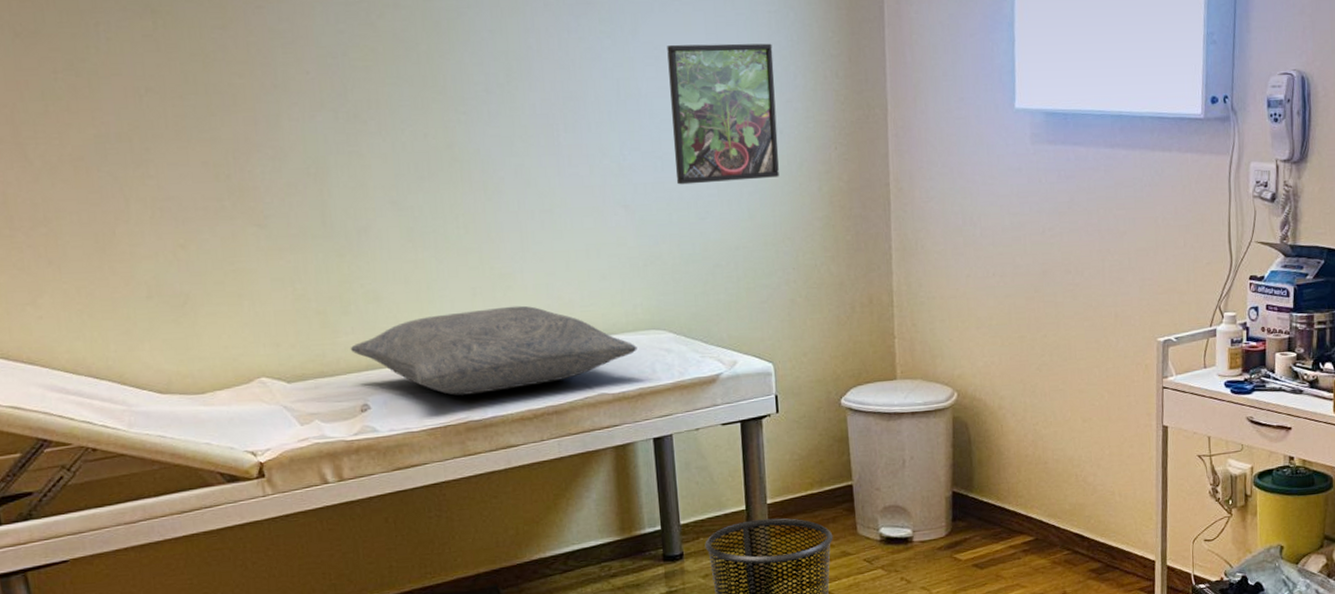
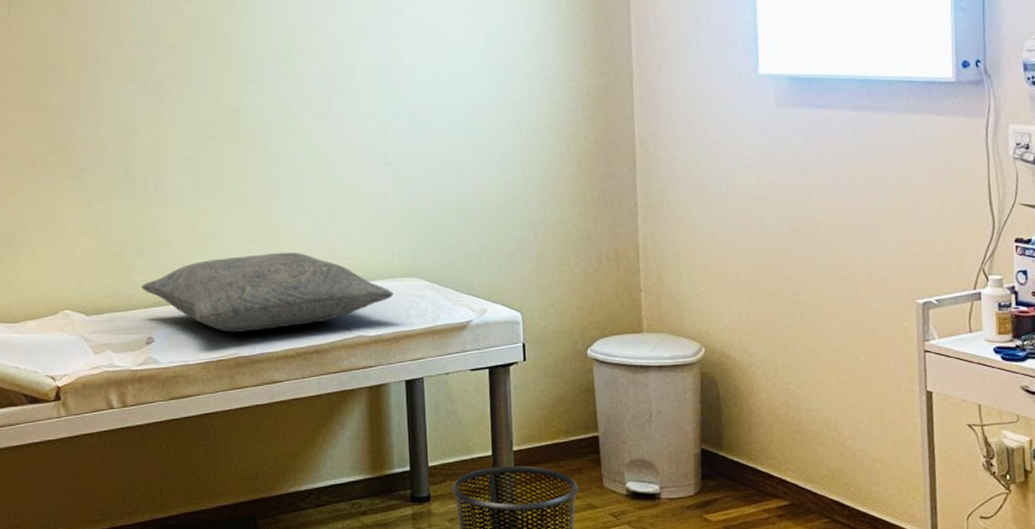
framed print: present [667,43,779,185] -> none [429,18,530,145]

